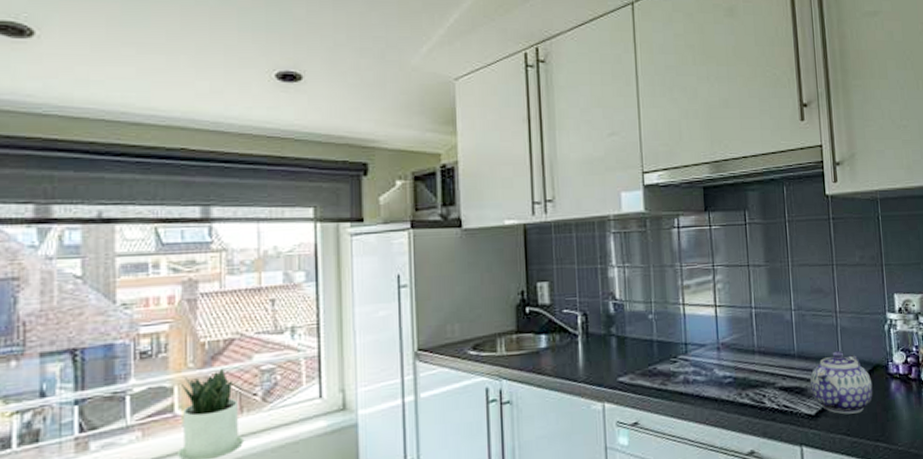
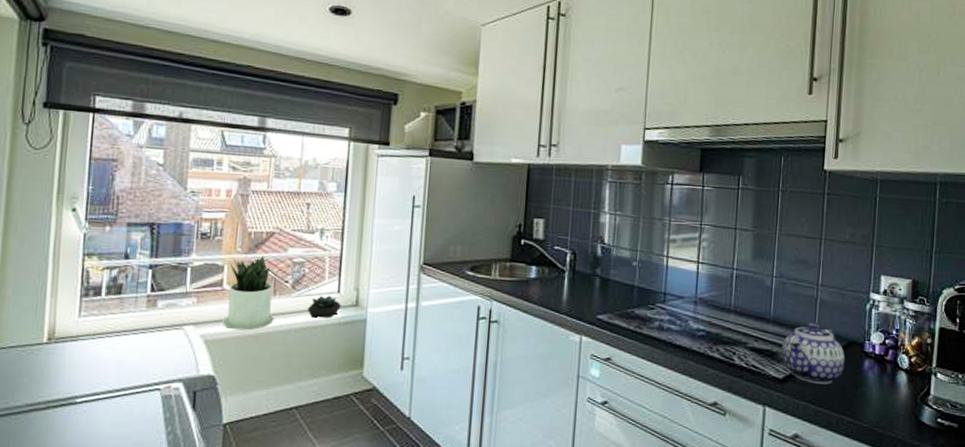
succulent plant: none [285,402,325,432] -> present [308,295,341,319]

